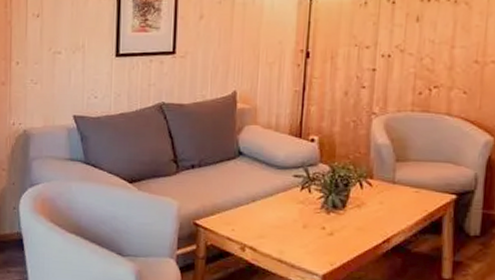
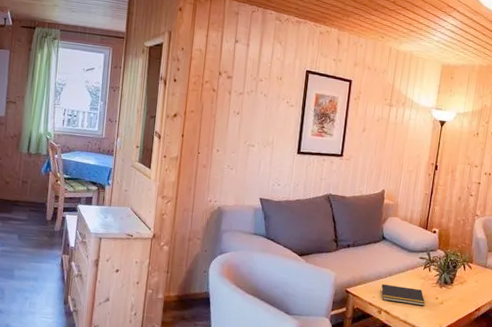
notepad: none [241,212,306,238] -> present [380,283,425,306]

